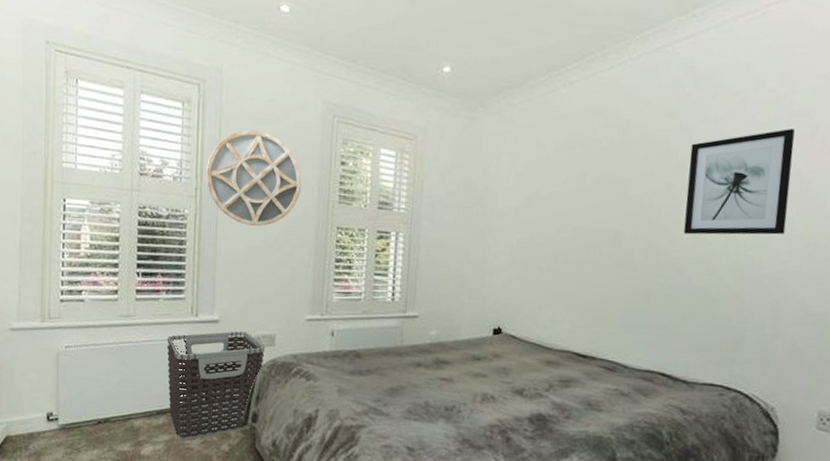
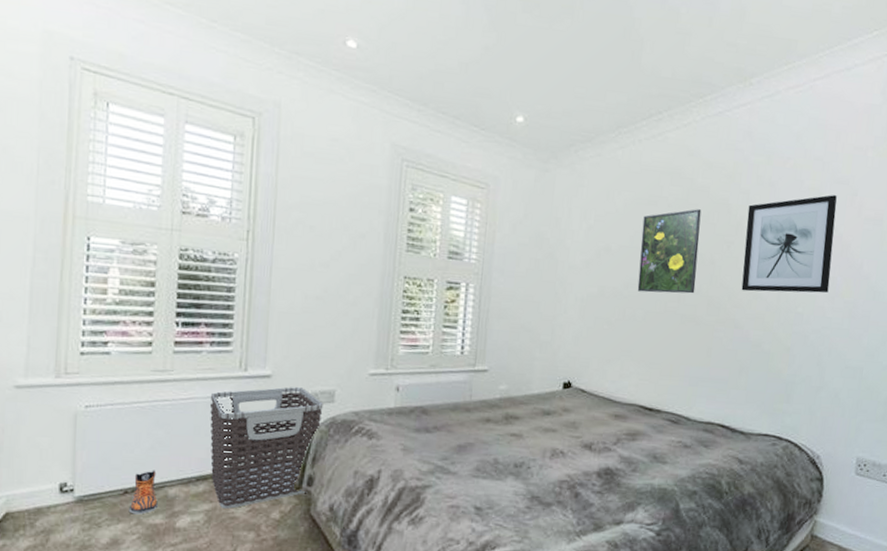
sneaker: none [102,403,125,443] -> present [128,470,158,515]
home mirror: present [206,130,302,226] -> none [259,170,367,274]
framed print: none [569,150,639,238] -> present [637,209,702,294]

